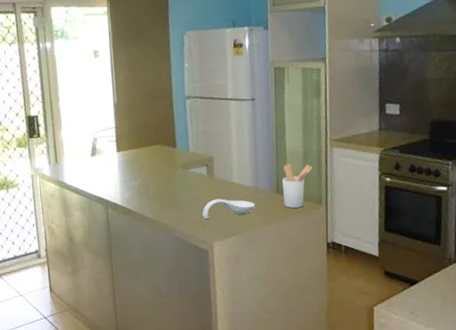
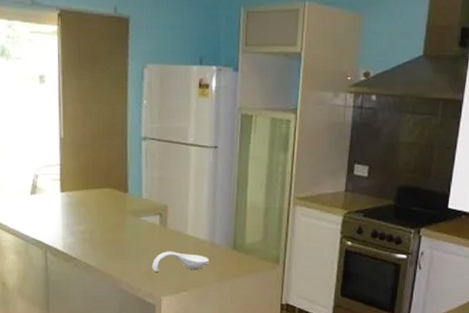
utensil holder: present [282,164,313,208] -> none [240,219,273,266]

